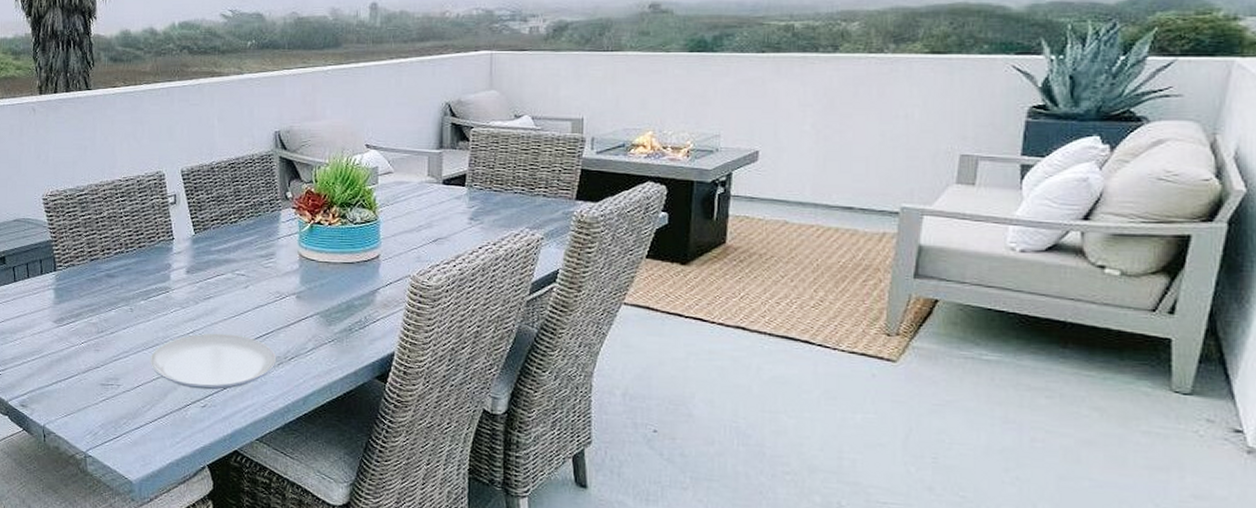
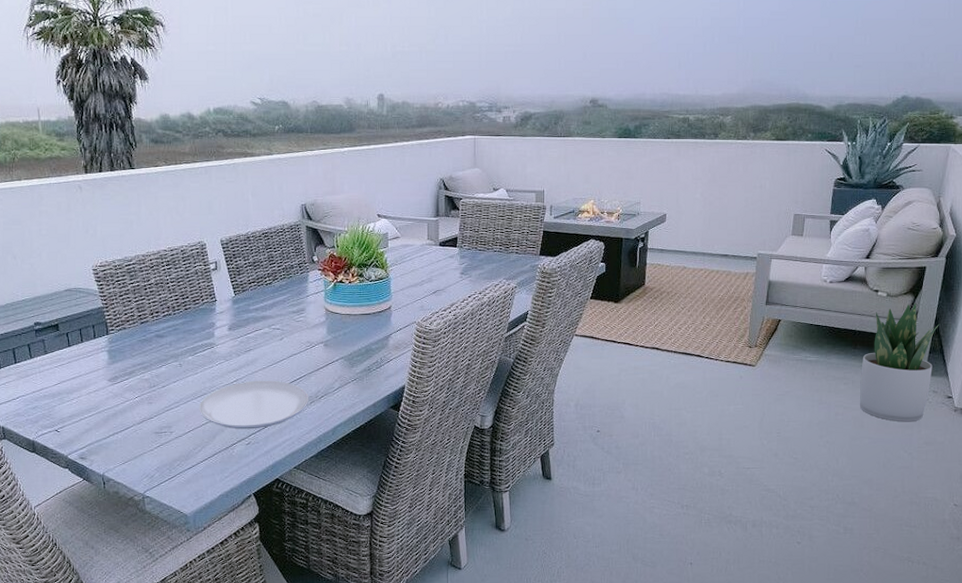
planter: none [1074,287,1218,463] -> present [860,303,940,422]

